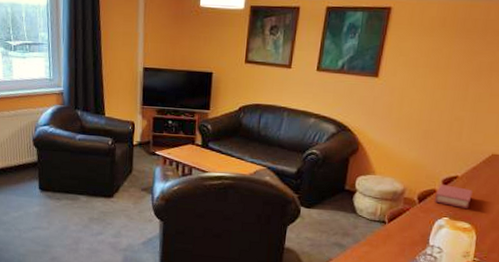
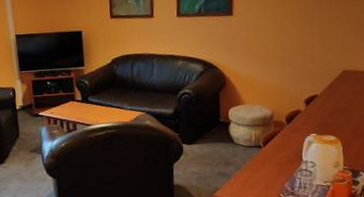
book: present [434,184,473,210] -> none [300,104,333,124]

